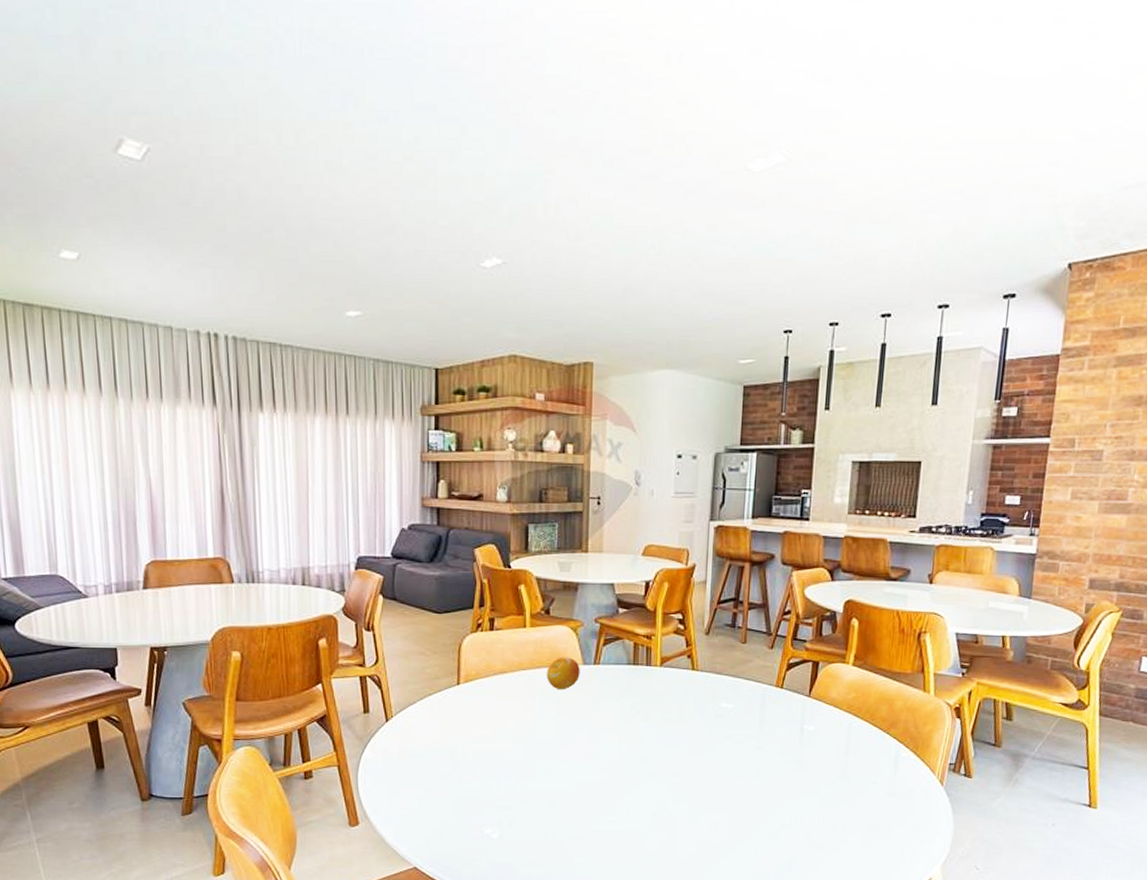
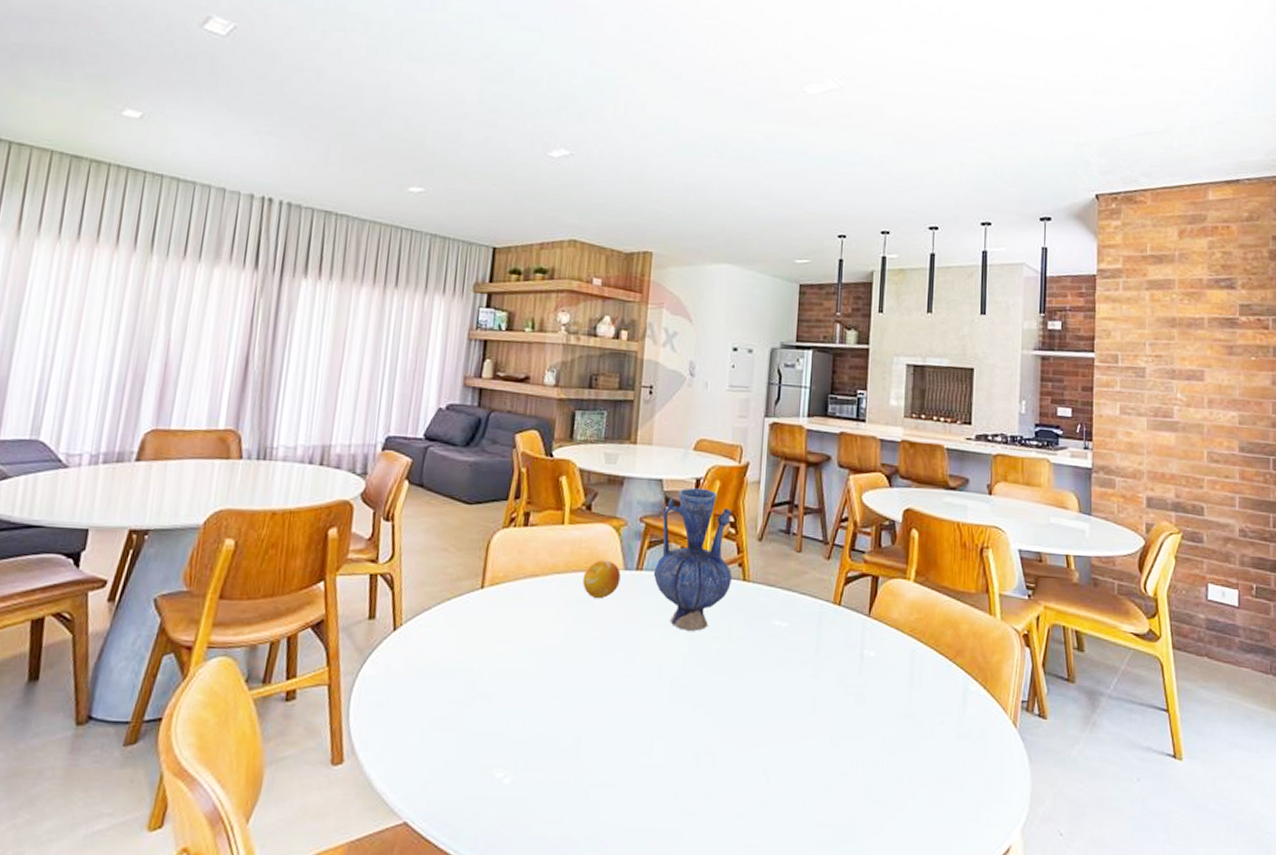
vase: none [609,590,683,714] -> present [653,487,733,631]

